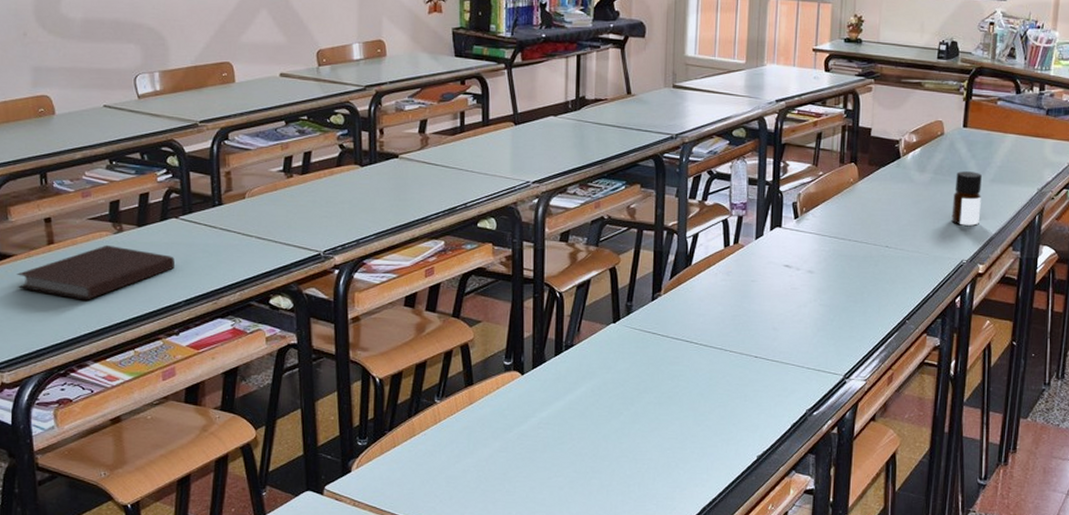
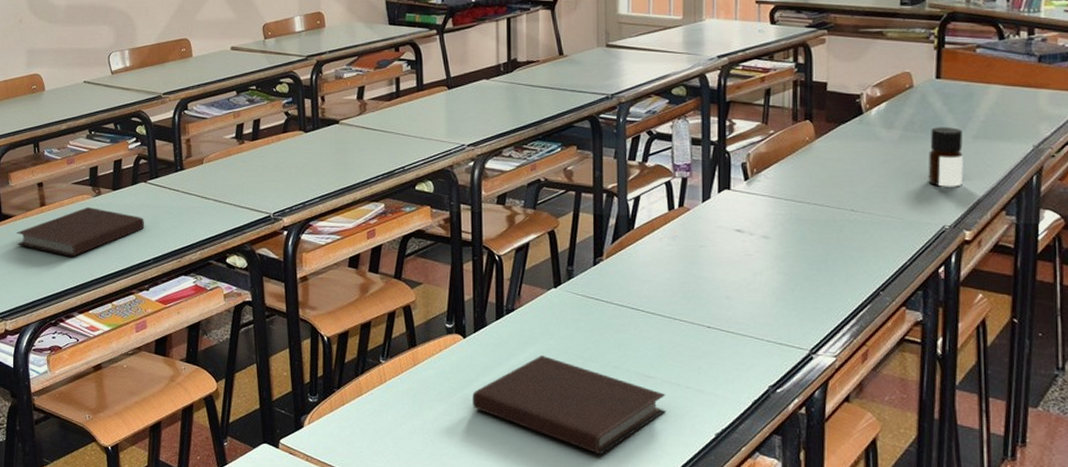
notebook: none [528,389,714,482] -> present [472,356,666,455]

